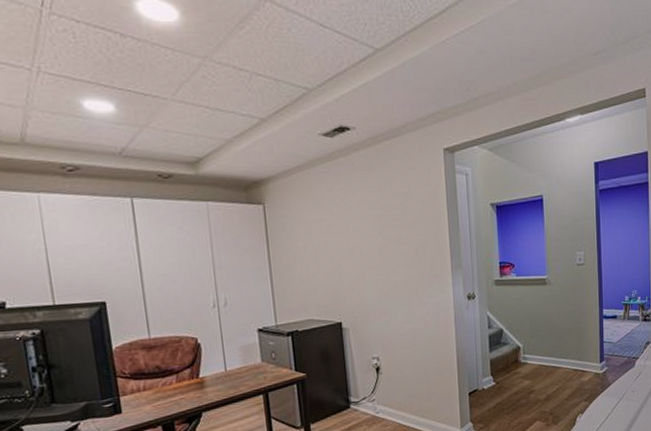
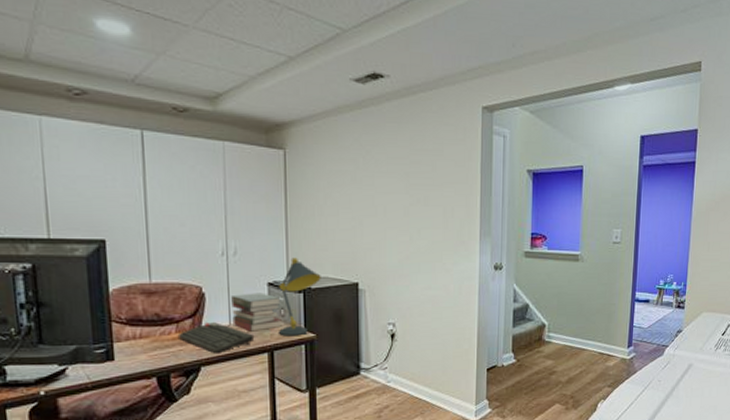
computer keyboard: none [178,370,250,400] -> present [177,322,255,354]
books: none [225,339,274,376] -> present [231,293,282,332]
desk lamp: none [268,303,307,378] -> present [279,257,321,336]

